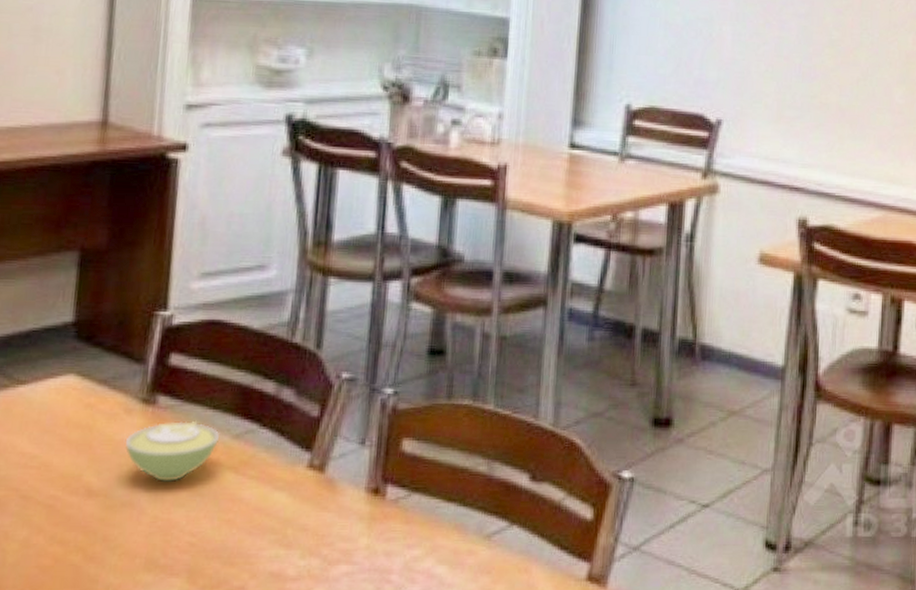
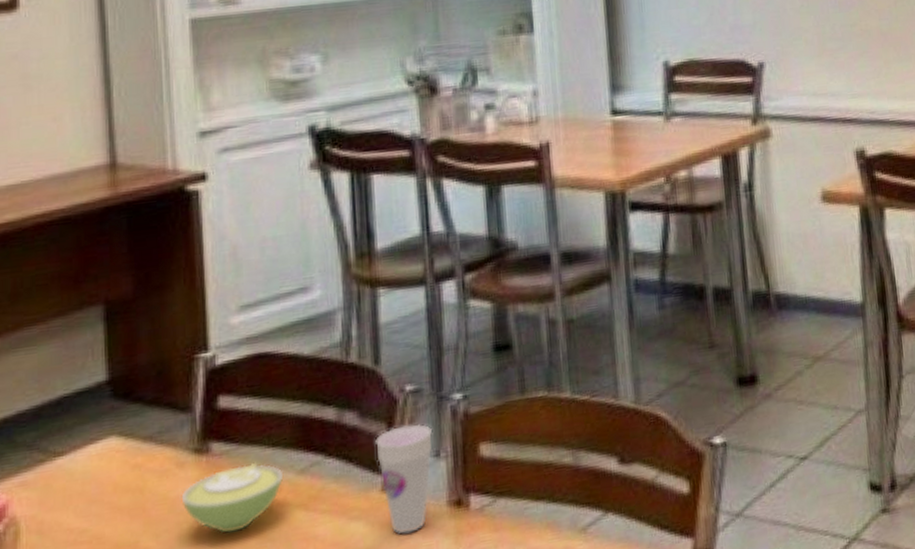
cup: none [306,410,362,511] -> present [374,423,433,535]

